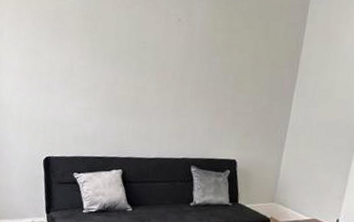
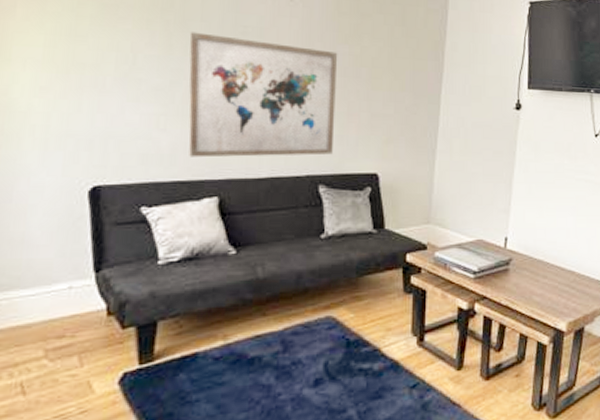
wall art: none [104,48,212,143] -> present [188,32,338,158]

